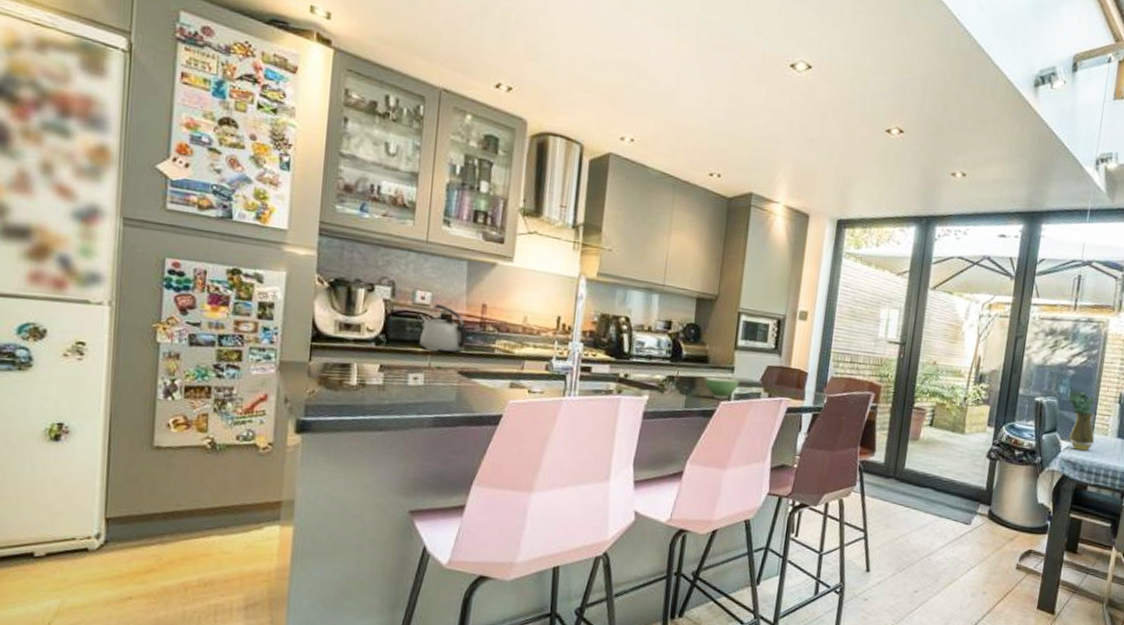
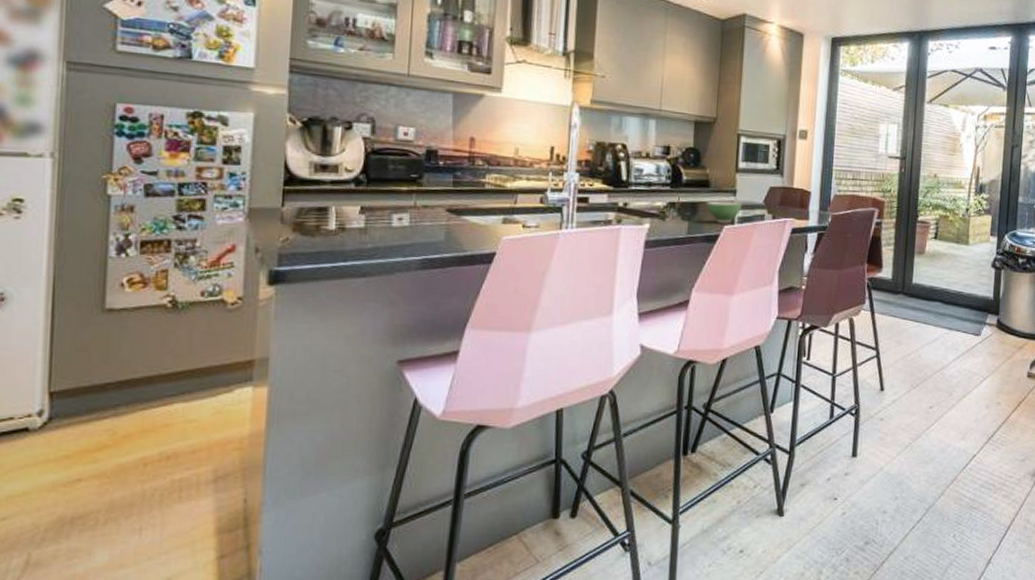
kettle: present [418,303,467,352] -> none [401,139,455,190]

